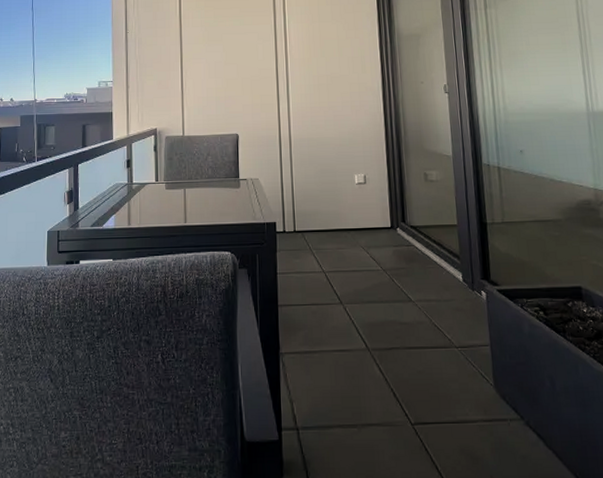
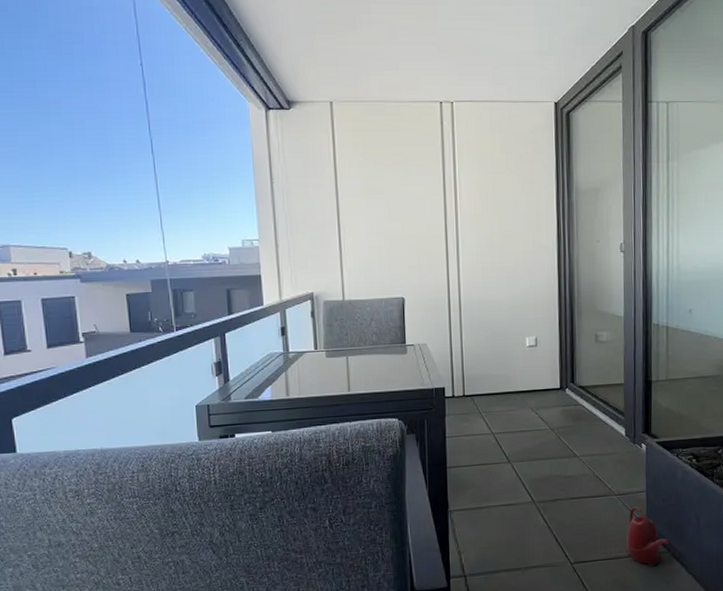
watering can: none [472,362,521,436] -> present [626,506,669,567]

